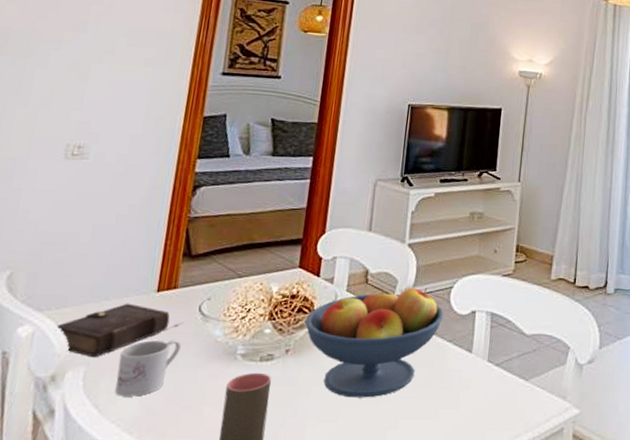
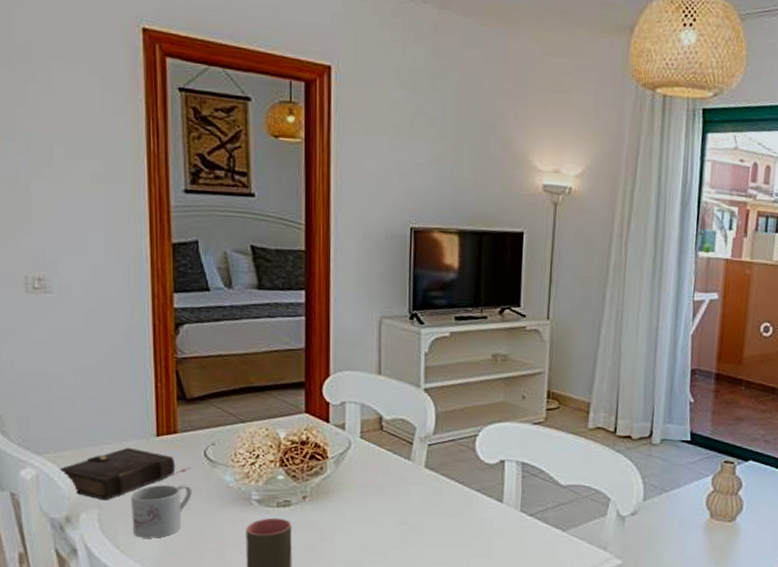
fruit bowl: present [304,287,444,398] -> none [319,435,470,545]

